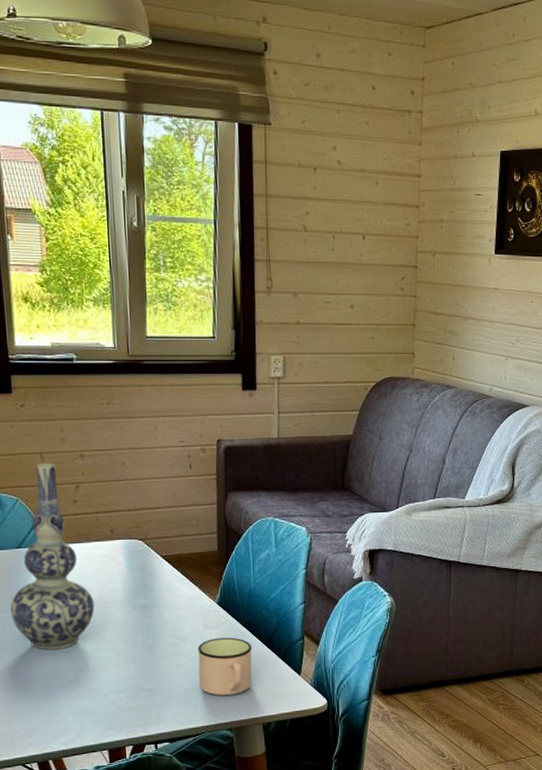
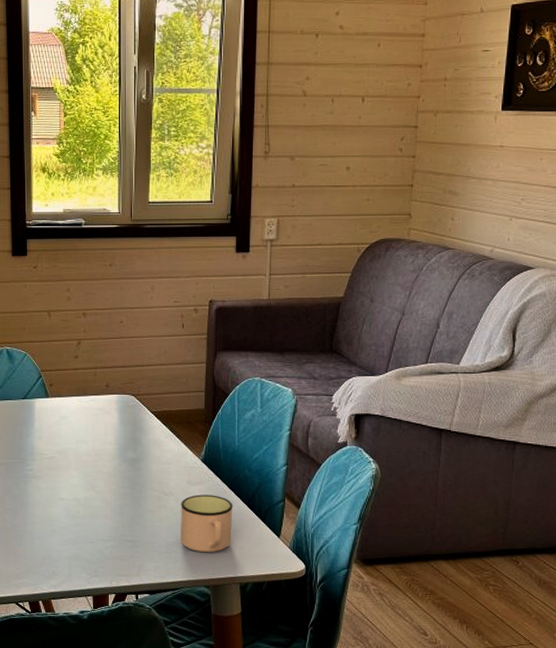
vase: present [10,462,95,650] -> none [14,320,88,496]

